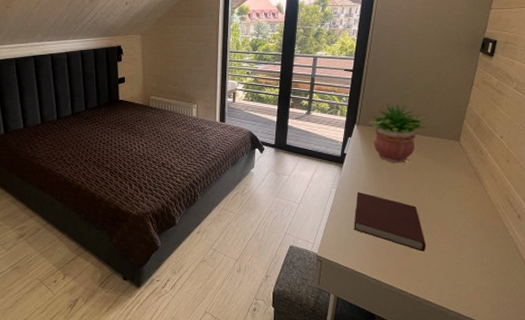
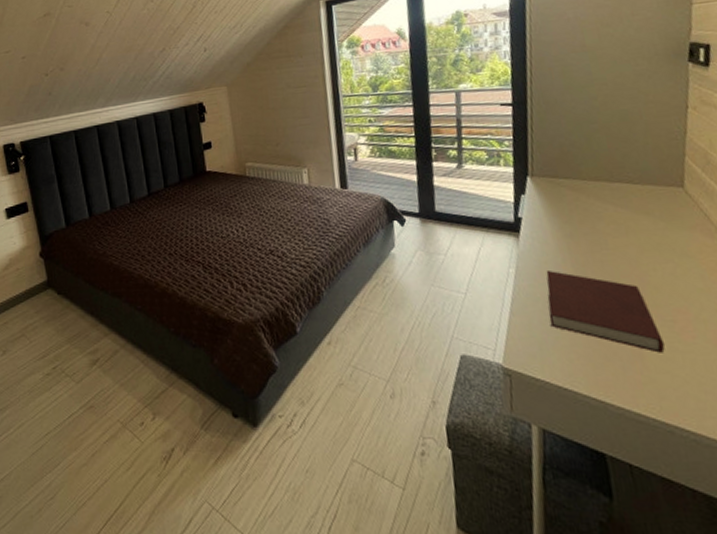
potted plant: present [367,102,428,164] -> none [544,142,632,227]

